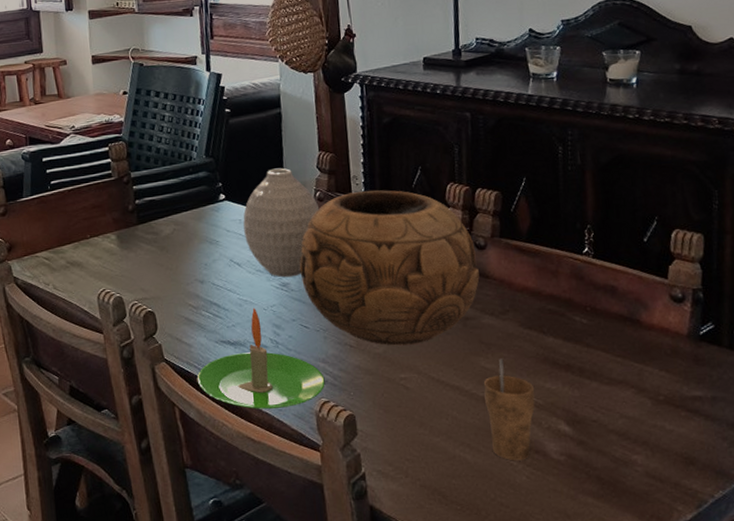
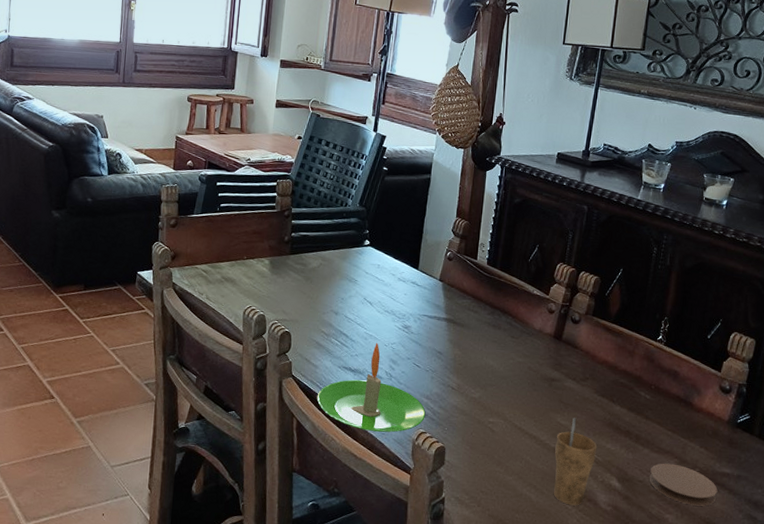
vase: present [243,168,320,278] -> none [380,225,448,322]
decorative bowl: present [299,190,480,346] -> none [421,257,571,395]
coaster: none [604,394,691,441] -> present [649,463,718,506]

